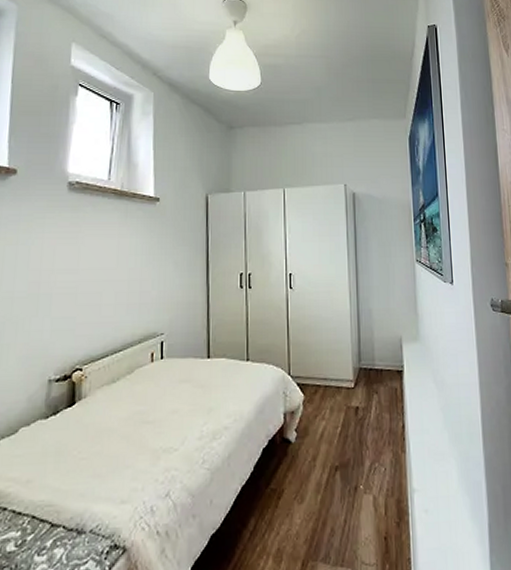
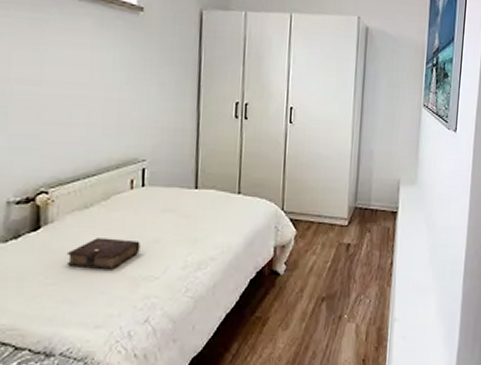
book: none [96,410,161,443] -> present [66,238,141,270]

